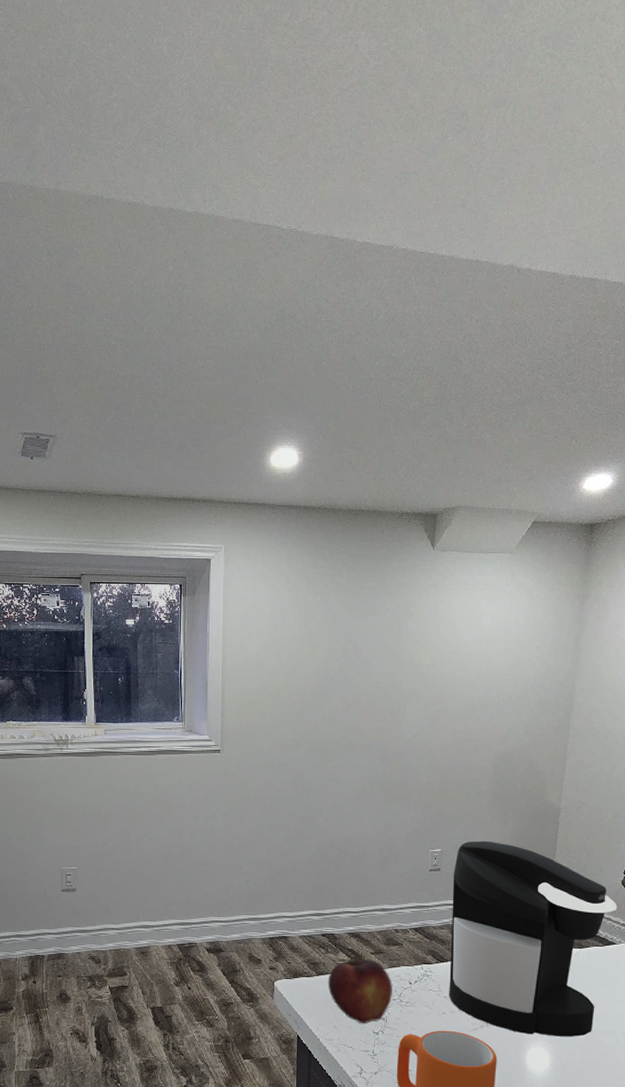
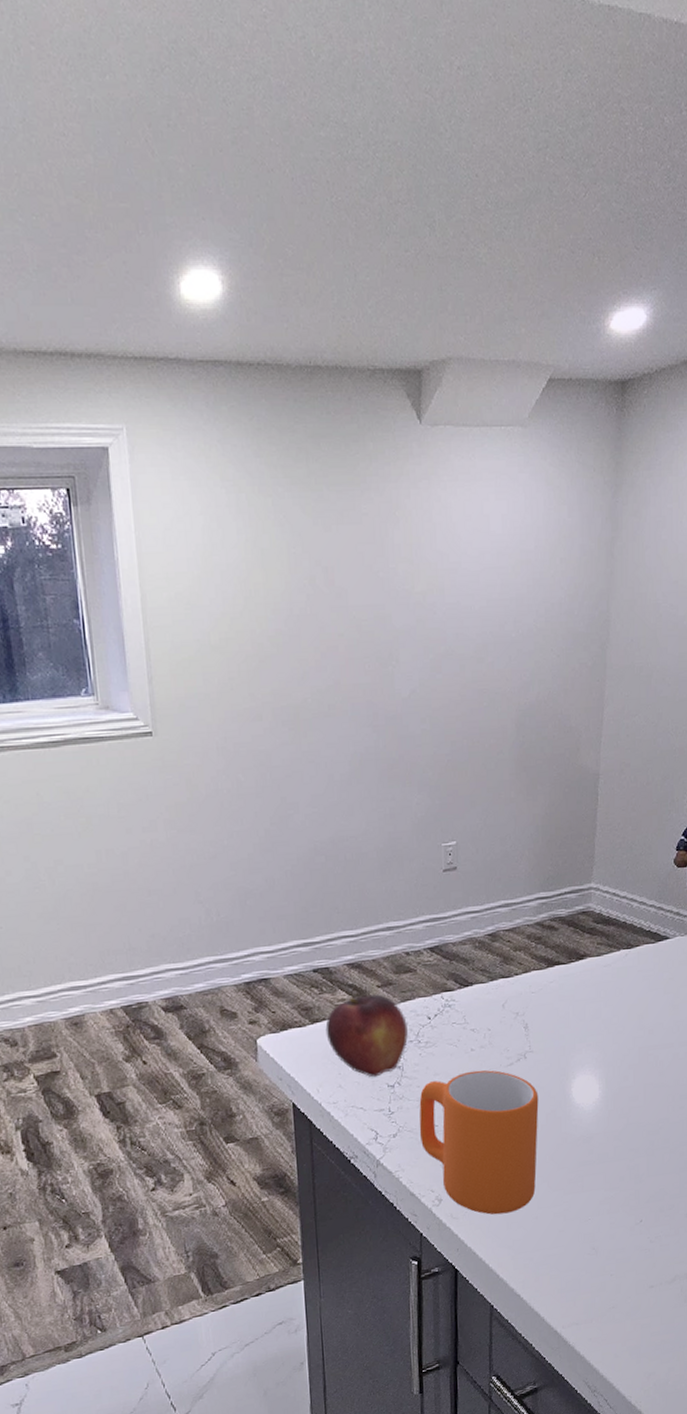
coffee maker: present [449,840,617,1037] -> none [473,824,670,1062]

